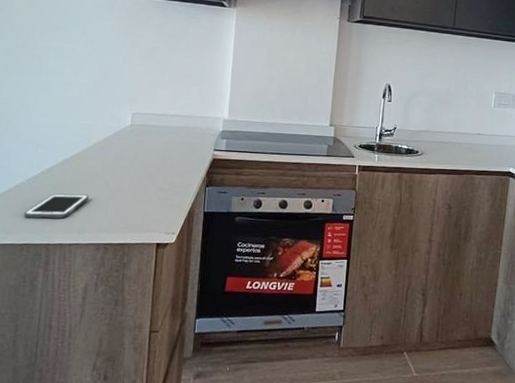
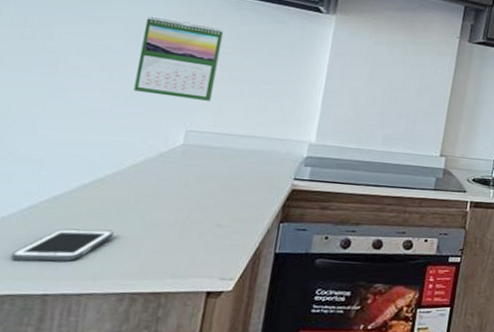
calendar: none [93,22,153,88] -> present [133,16,224,101]

